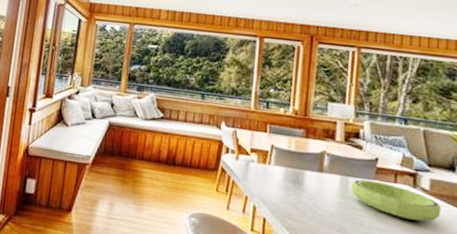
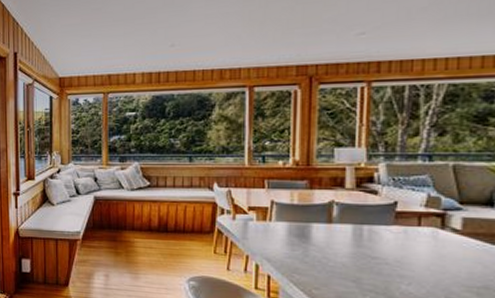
bowl: present [351,179,442,222] -> none [366,225,477,264]

